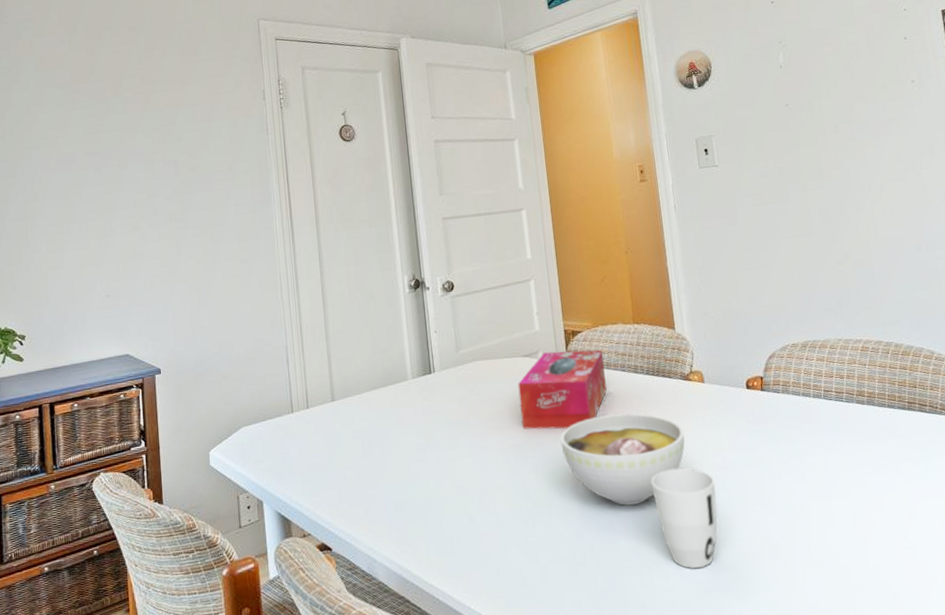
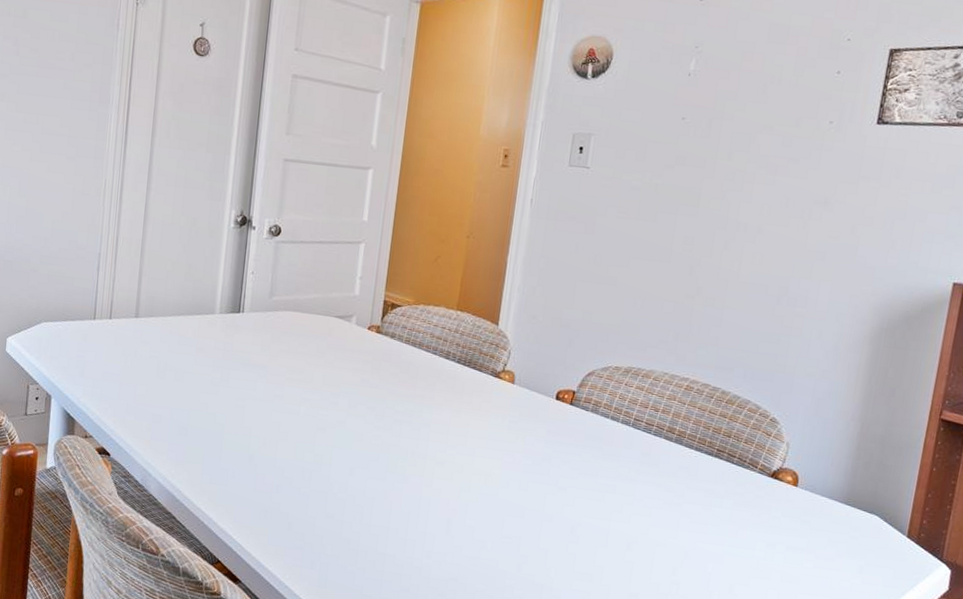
tissue box: present [518,349,607,430] -> none [320,318,418,397]
bowl: present [560,413,685,506] -> none [354,391,481,483]
cup: present [651,468,717,569] -> none [433,457,499,554]

